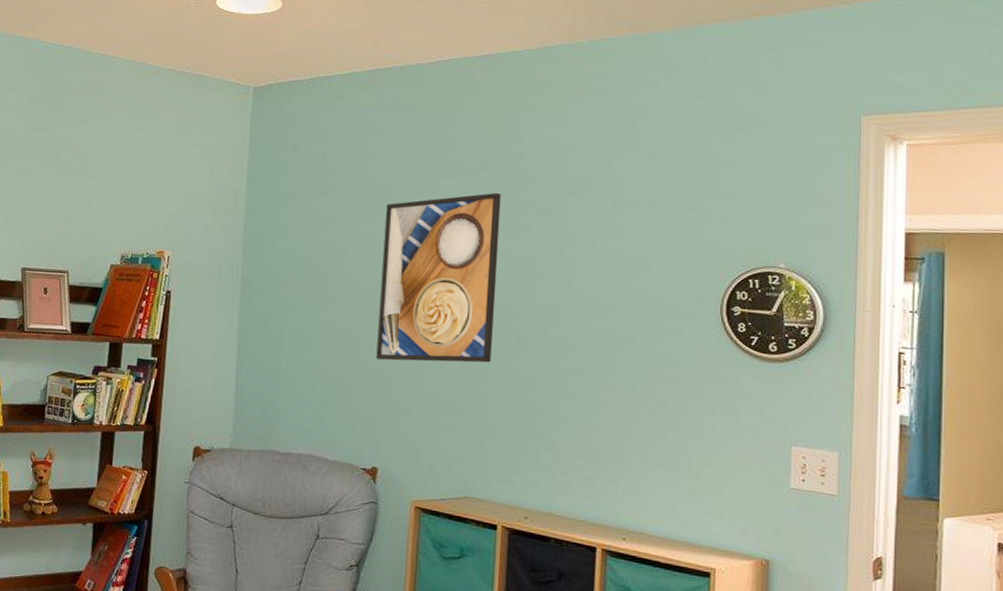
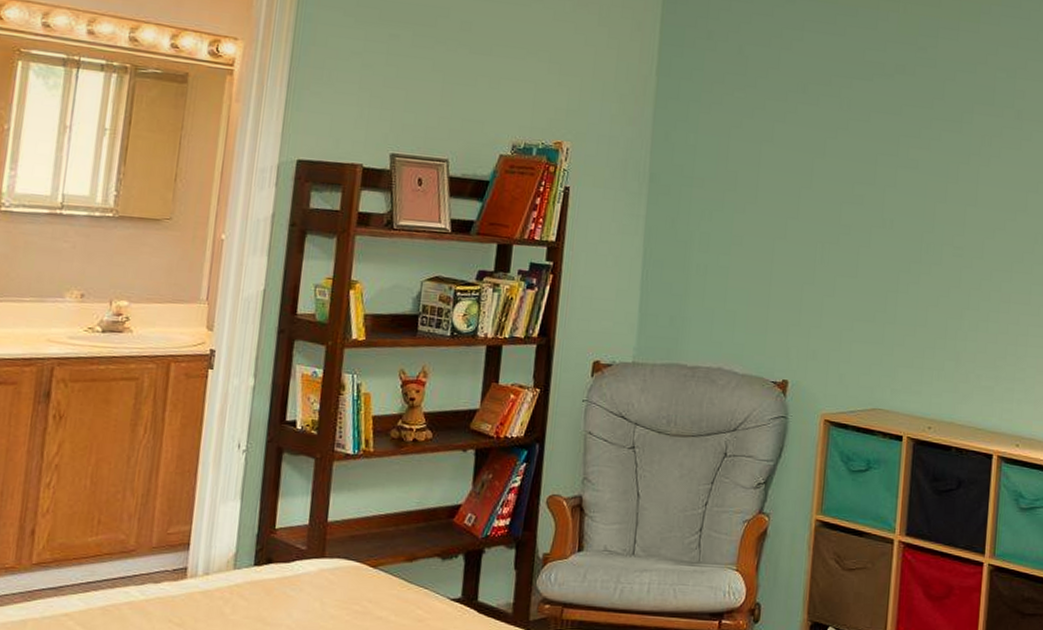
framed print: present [376,192,501,363] -> none [789,98,916,272]

